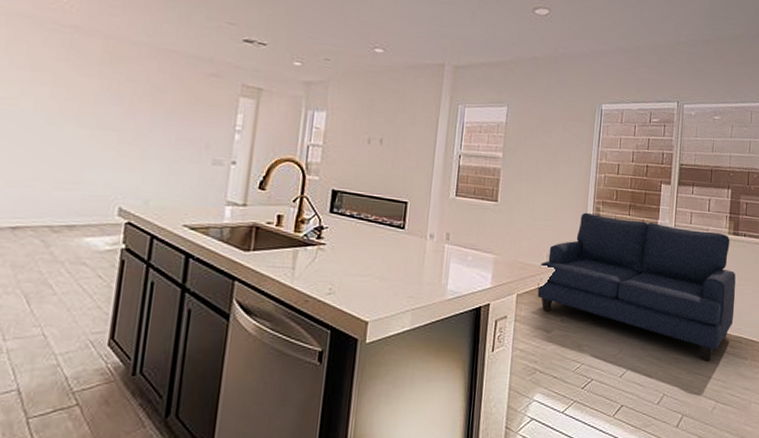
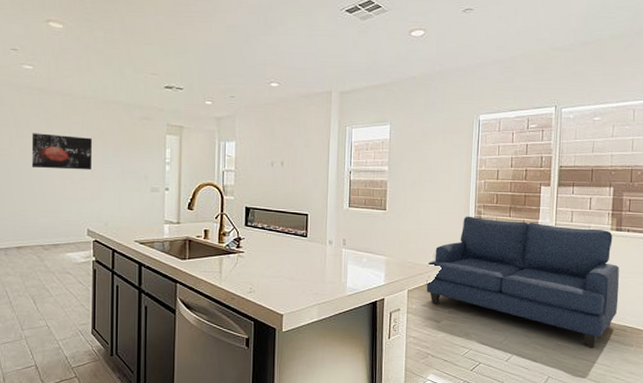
wall art: none [48,80,139,133] -> present [31,133,92,170]

